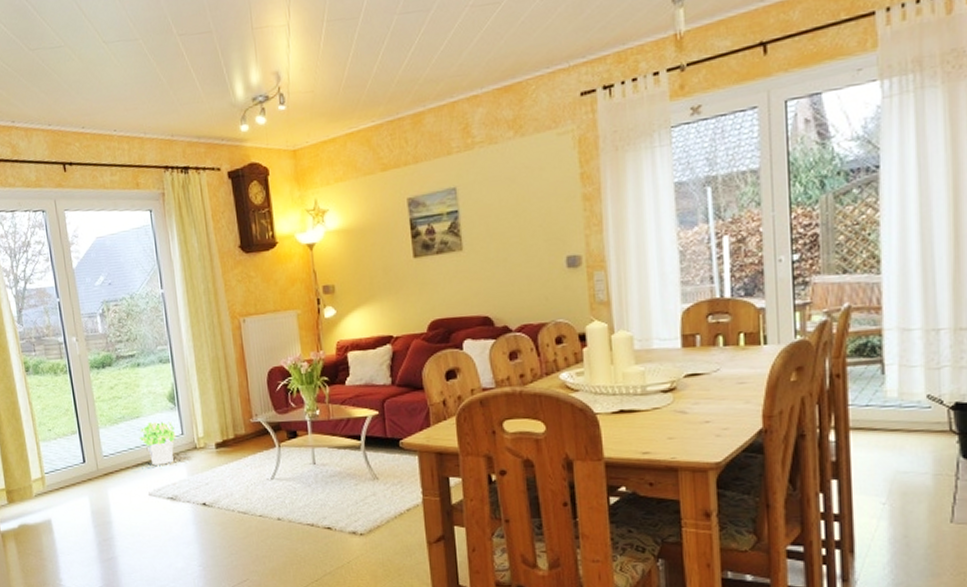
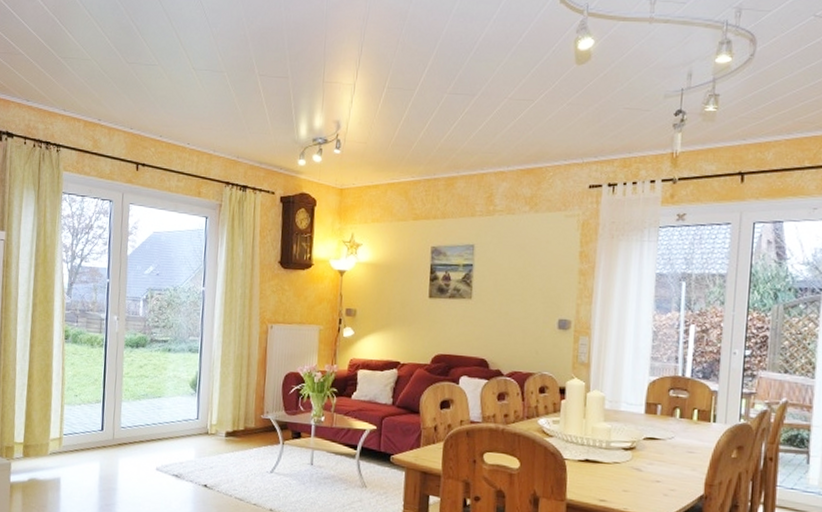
potted plant: present [140,421,176,466] -> none [158,403,192,444]

